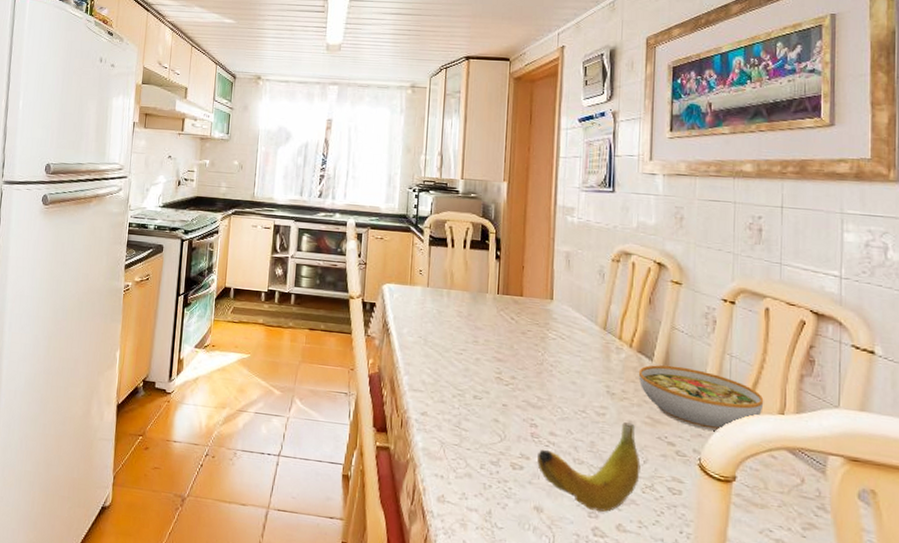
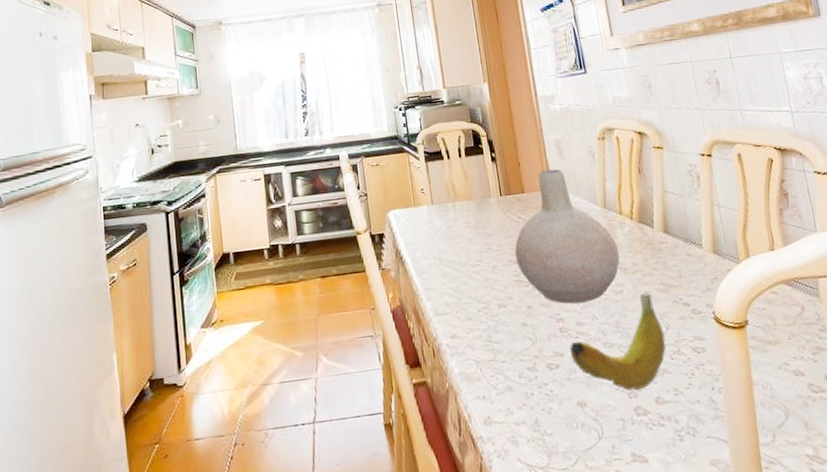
vase: none [500,278,610,416] -> present [514,169,620,304]
bowl: present [638,365,764,433] -> none [643,226,756,283]

